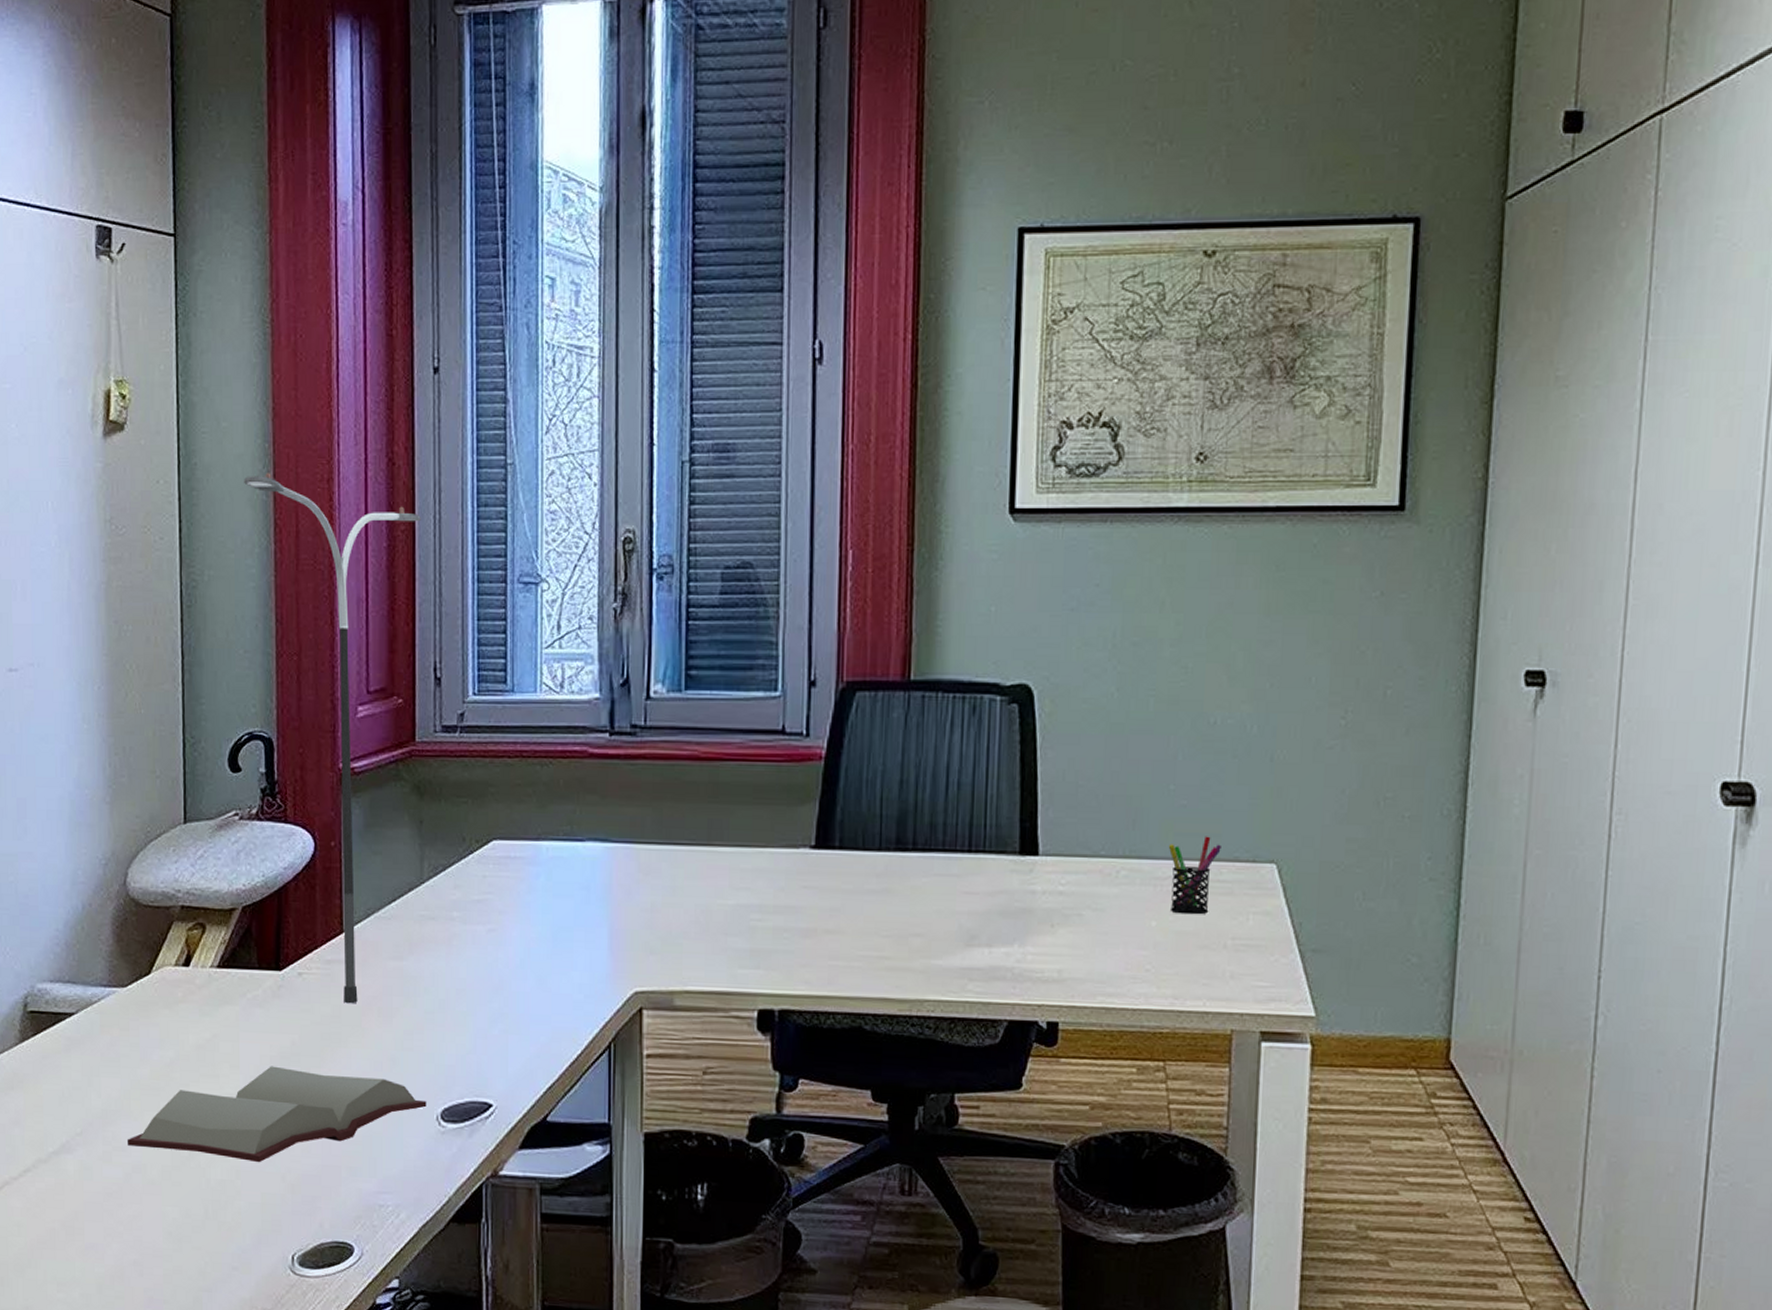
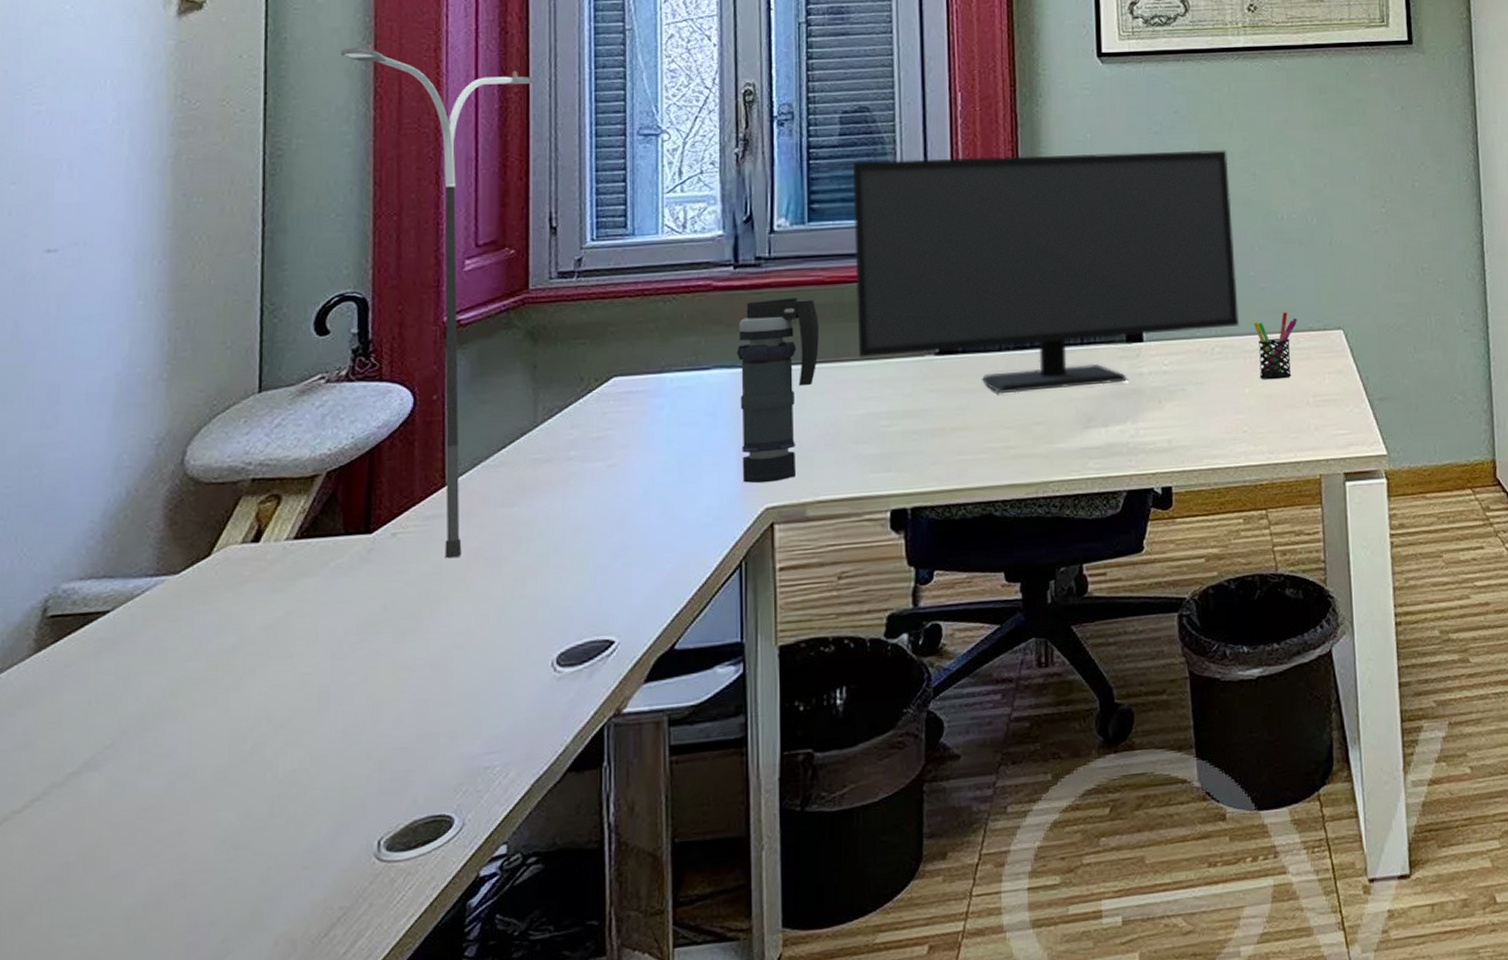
hardback book: present [128,1066,427,1163] -> none [173,631,540,750]
smoke grenade: none [610,771,692,966] -> present [737,297,819,484]
monitor: none [731,624,1156,900] -> present [852,150,1239,393]

